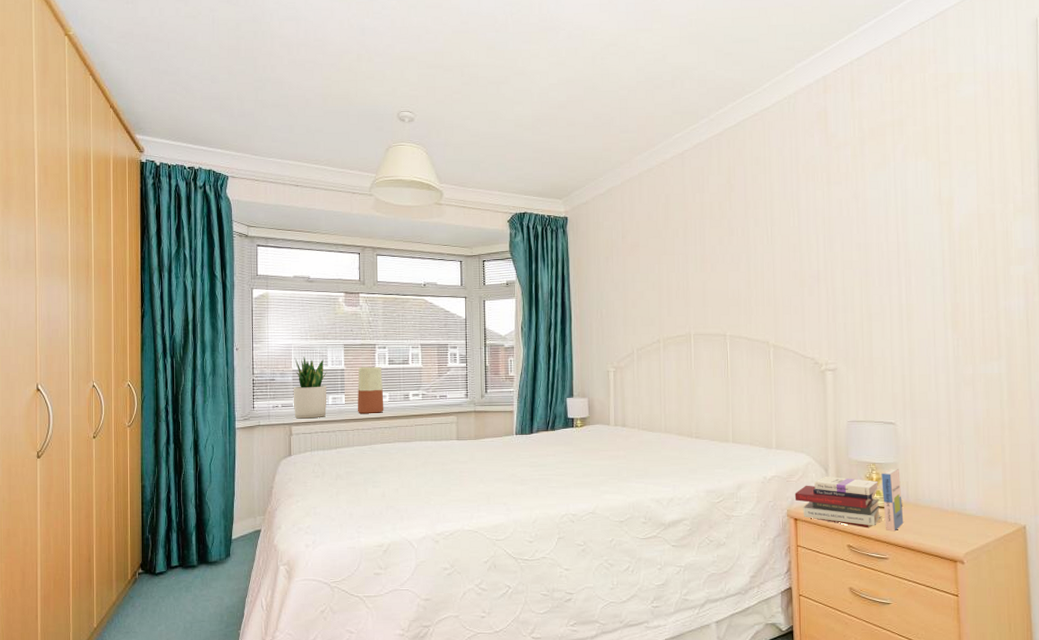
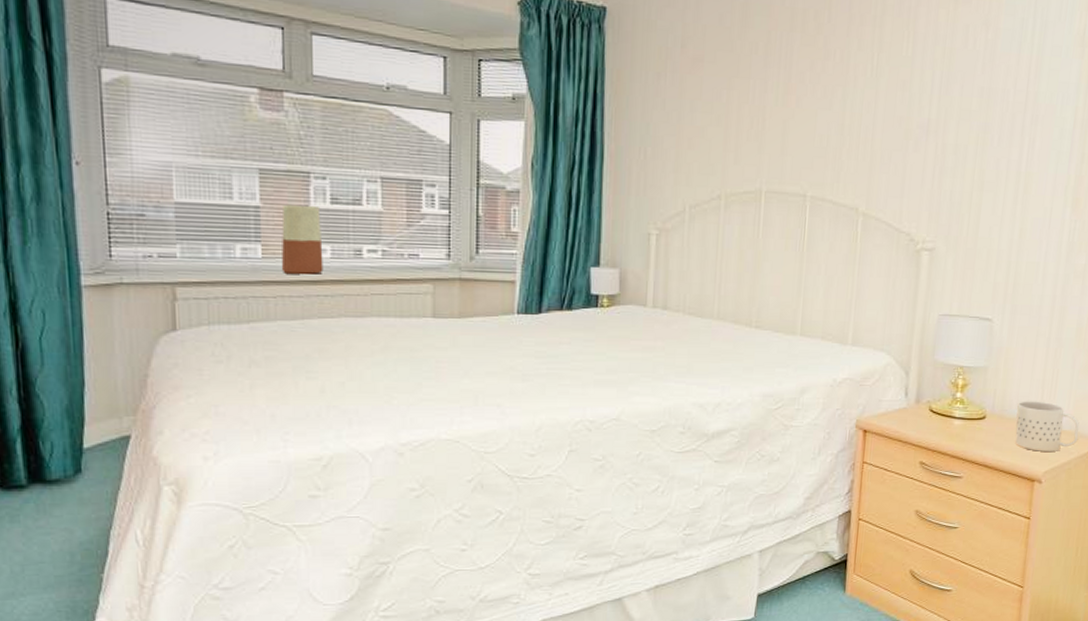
planter: present [293,357,327,419] -> none [176,182,232,277]
books: present [794,476,882,529] -> none [866,380,964,443]
book: present [881,468,904,532] -> none [964,373,989,447]
mug: none [930,491,993,535] -> present [1015,401,1079,451]

